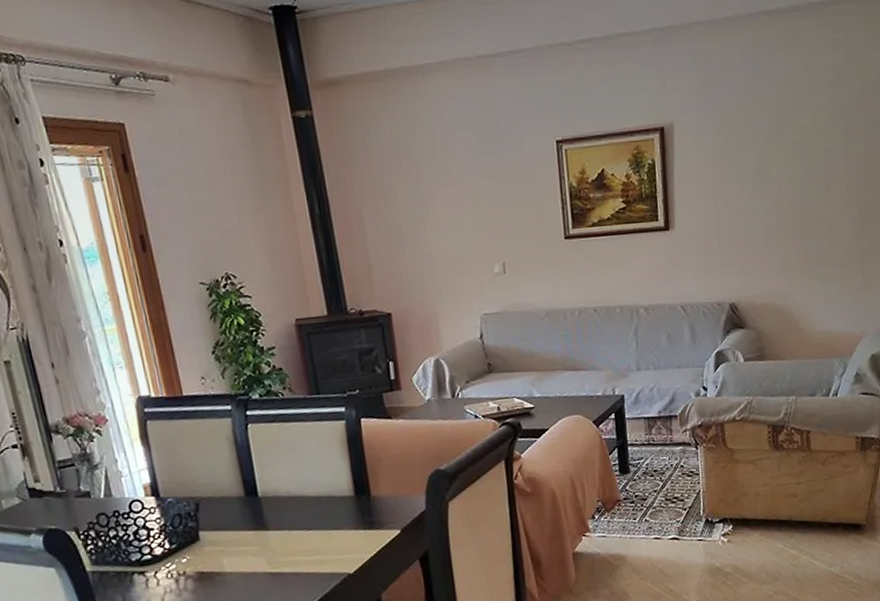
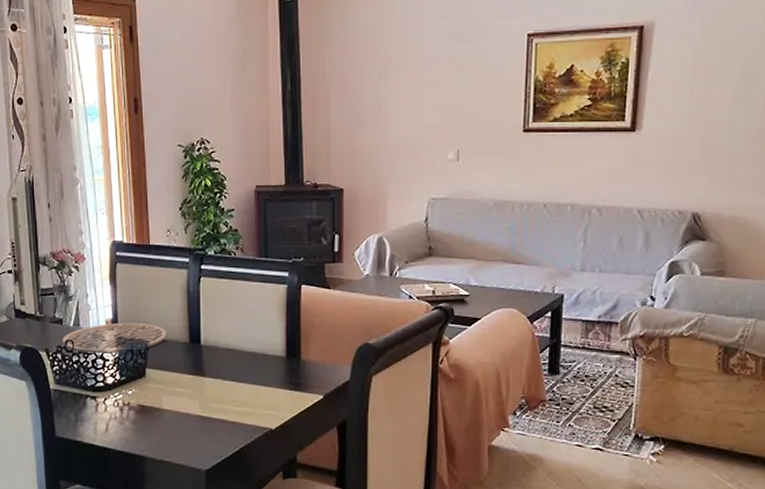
placemat: none [93,482,219,526] -> present [62,322,167,353]

